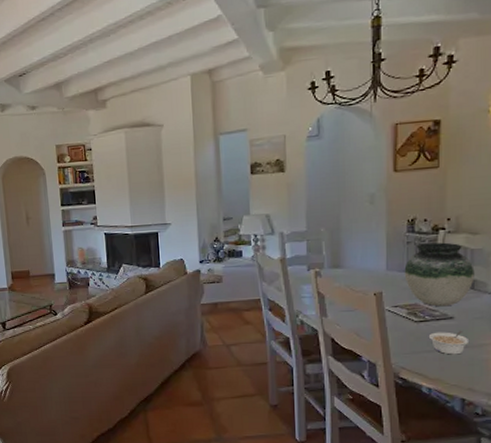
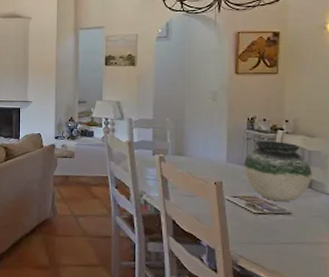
legume: present [428,330,470,355] -> none [266,225,307,250]

